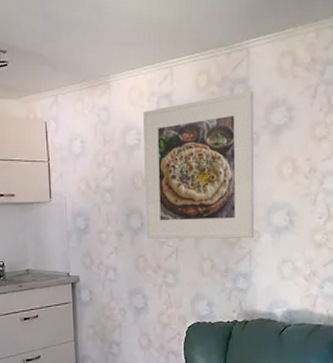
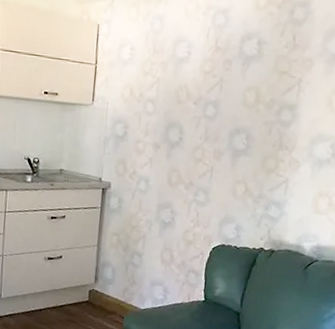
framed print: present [143,91,255,239] -> none [183,15,314,168]

